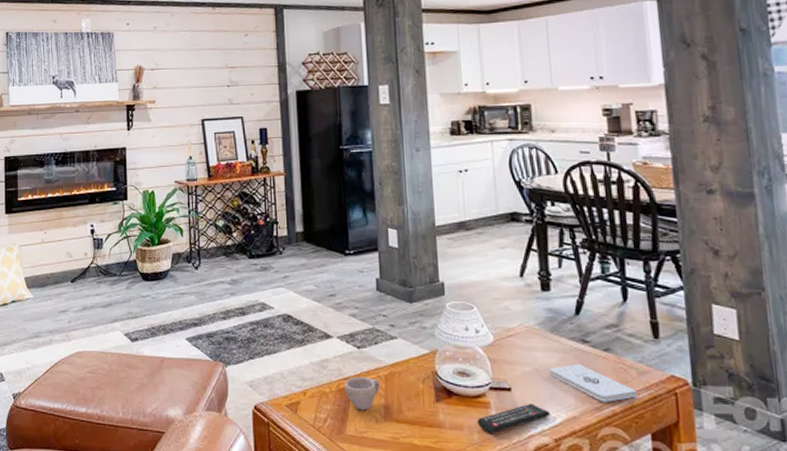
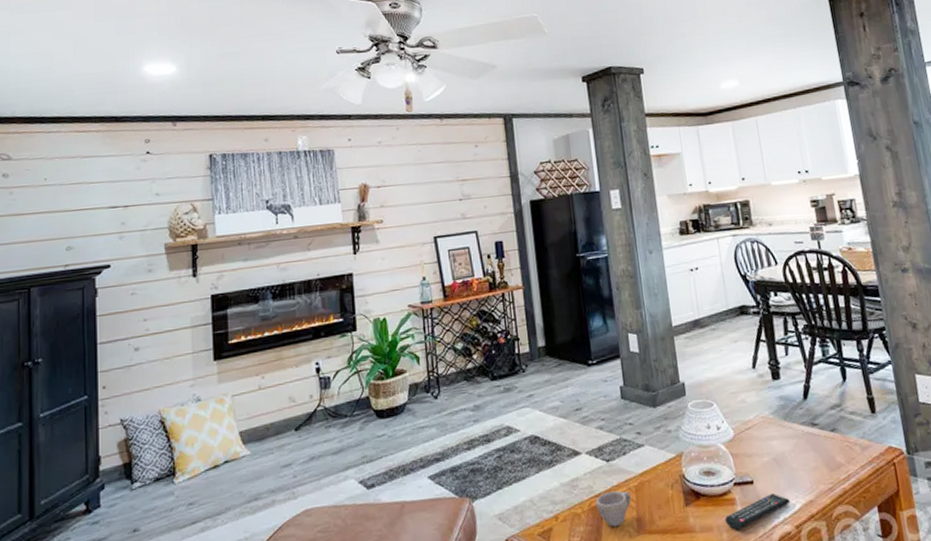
notepad: present [549,363,638,402] -> none [786,447,863,482]

